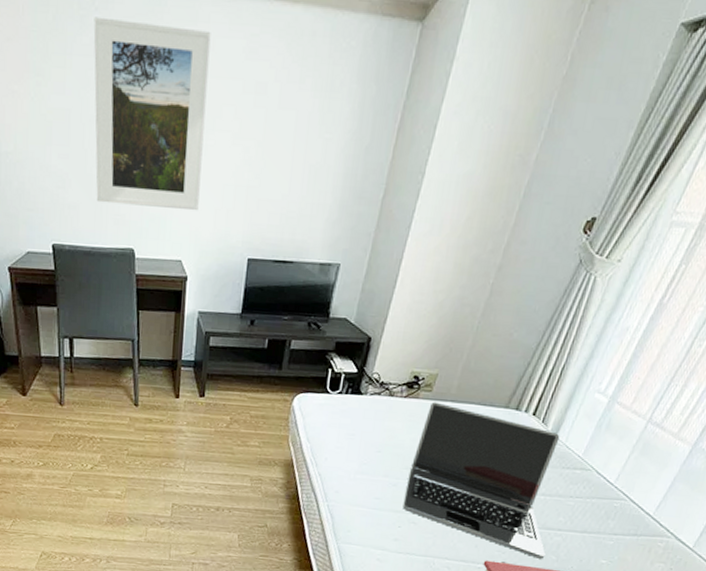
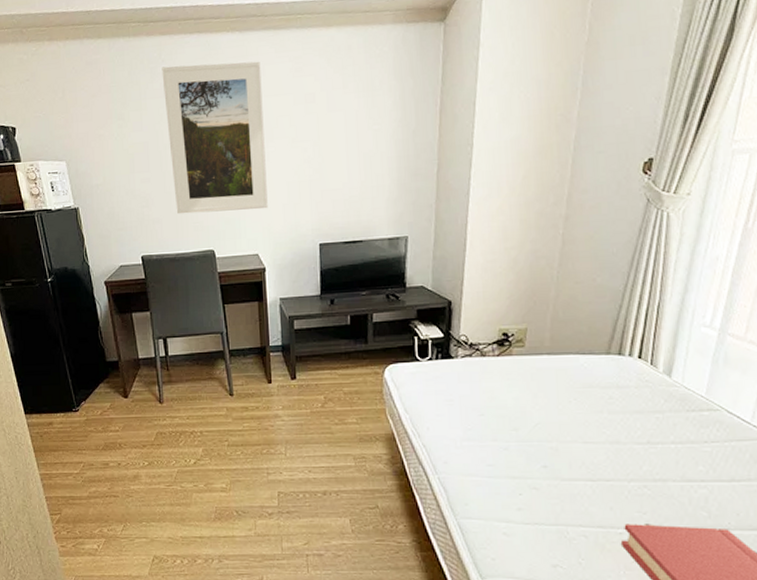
laptop: present [402,401,560,560] -> none [518,356,694,518]

